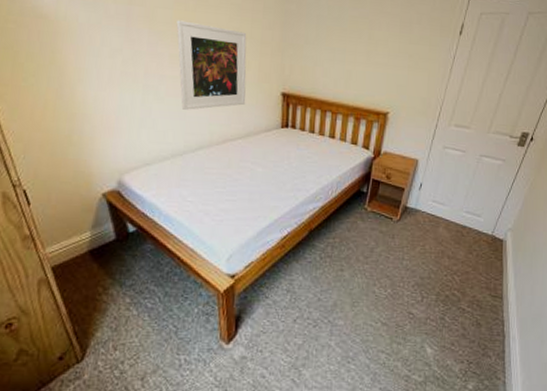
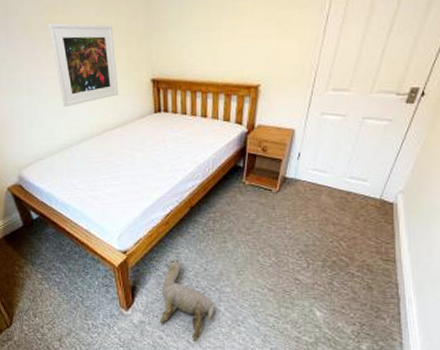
plush toy: none [265,286,326,382] -> present [160,259,215,342]

